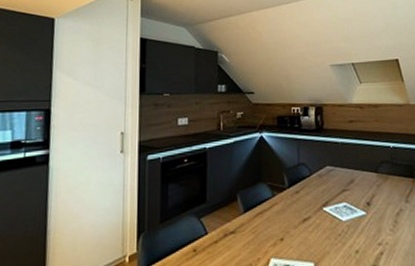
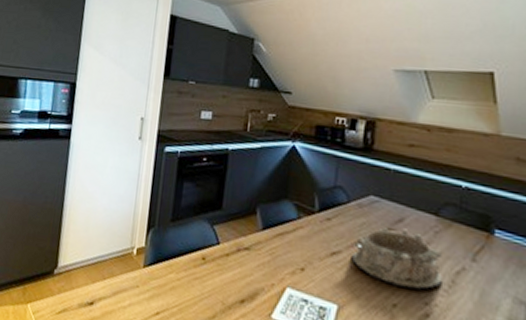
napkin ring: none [319,187,388,237] -> present [351,228,444,290]

